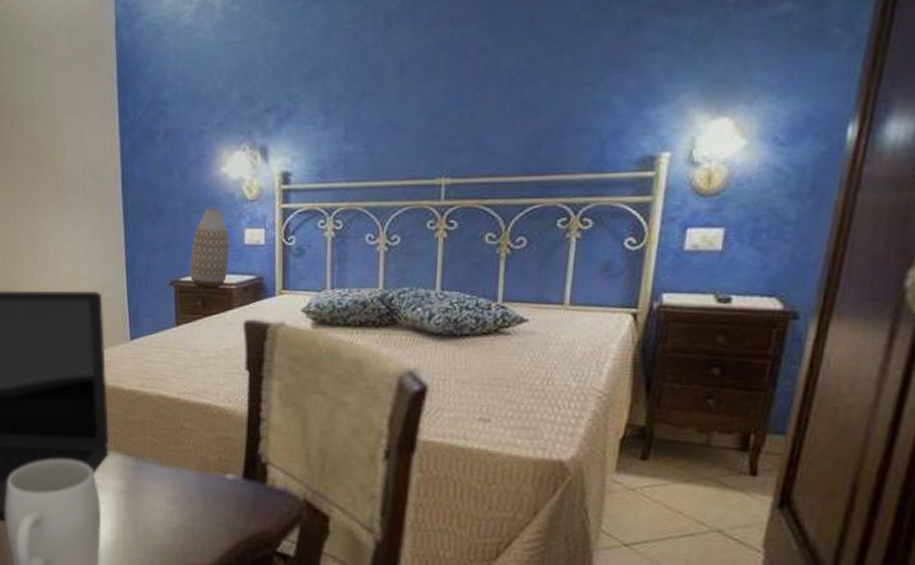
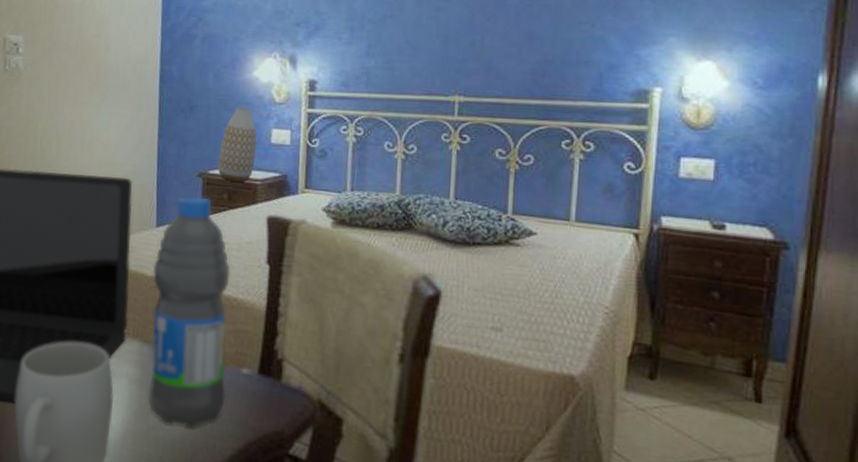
water bottle: none [130,306,212,533] -> present [147,195,231,428]

